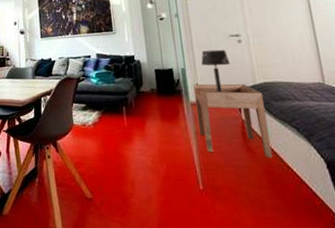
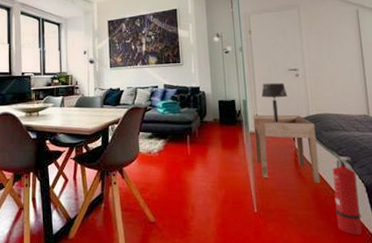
fire extinguisher: none [285,129,325,217] -> present [332,156,362,235]

